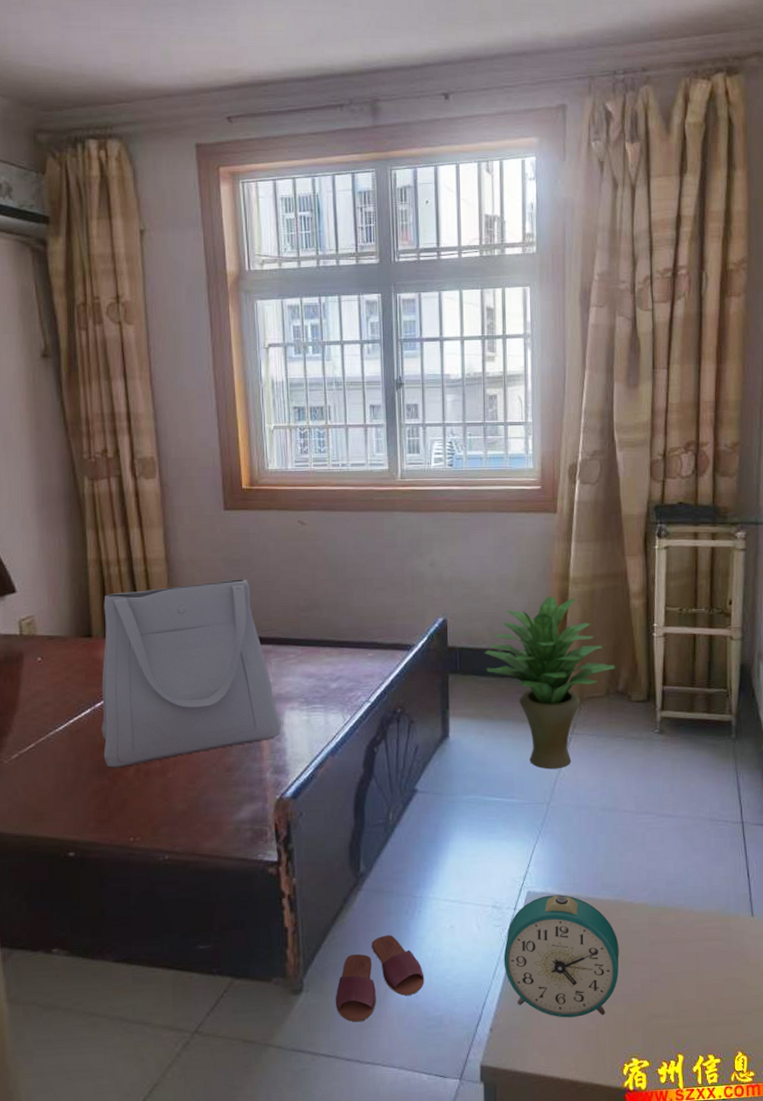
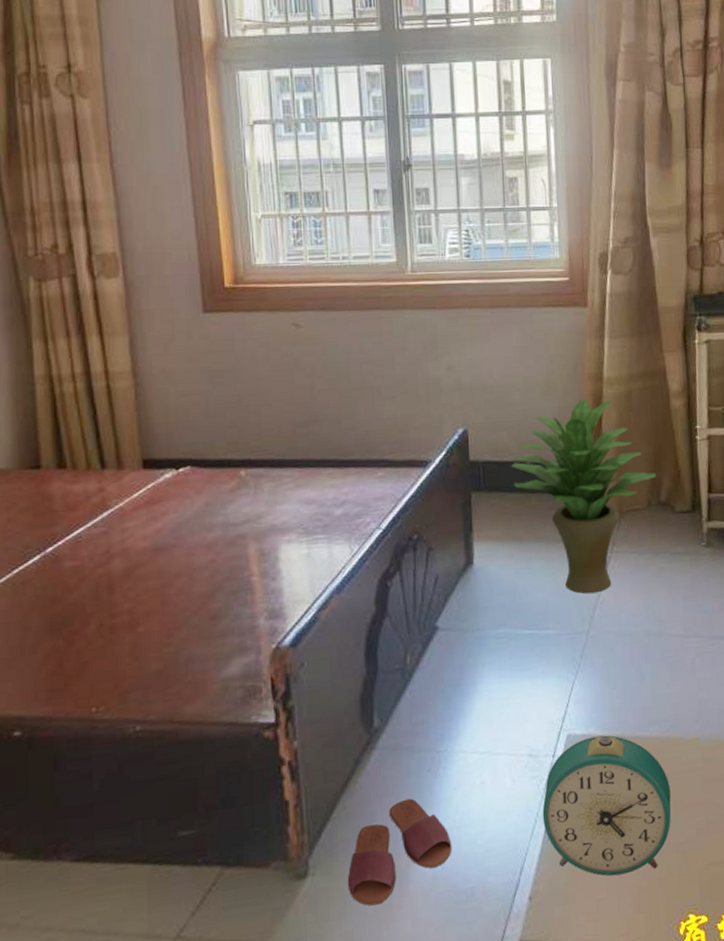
tote bag: present [101,579,281,769] -> none [54,392,276,626]

